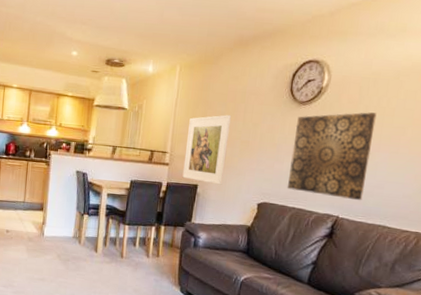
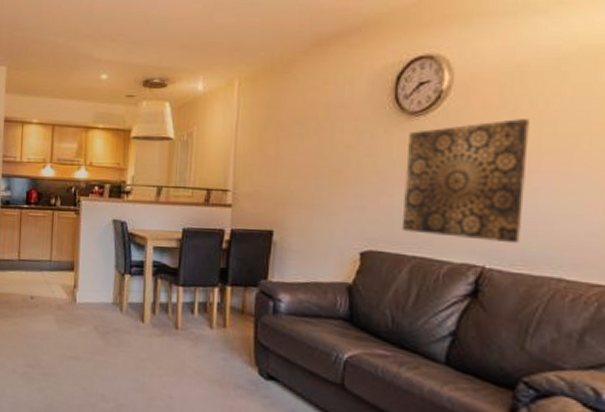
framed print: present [182,115,231,185] -> none [251,137,313,229]

